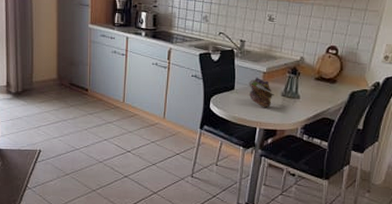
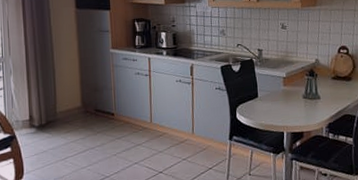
coral: present [248,77,274,107] -> none [271,83,296,111]

